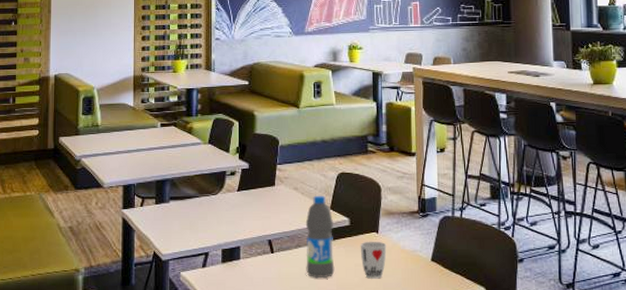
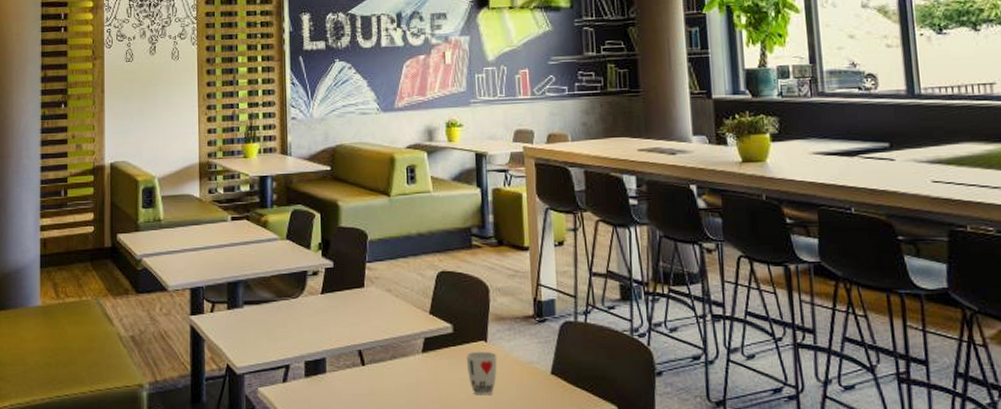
water bottle: present [305,195,335,279] -> none [401,297,437,395]

